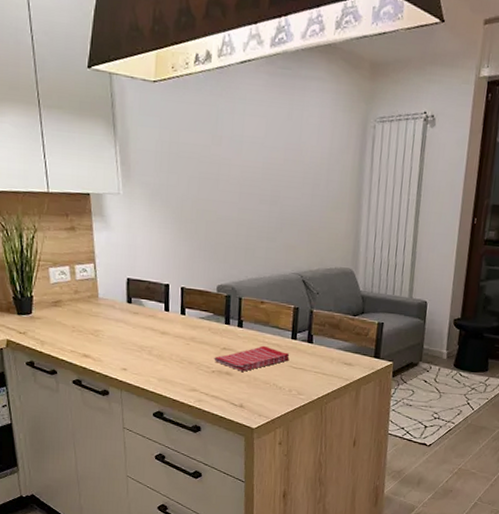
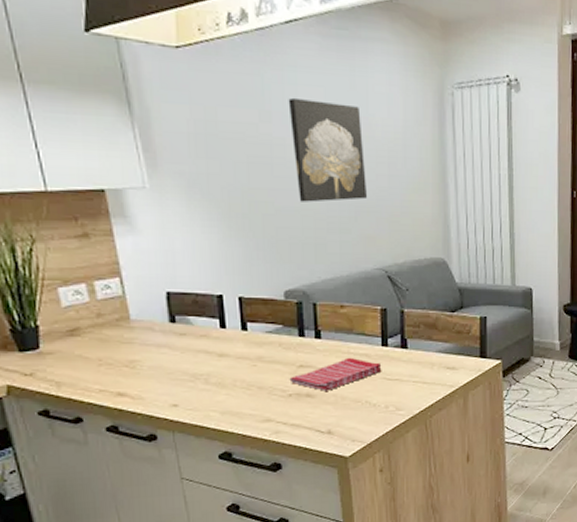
wall art: none [236,125,295,214] -> present [288,97,367,202]

